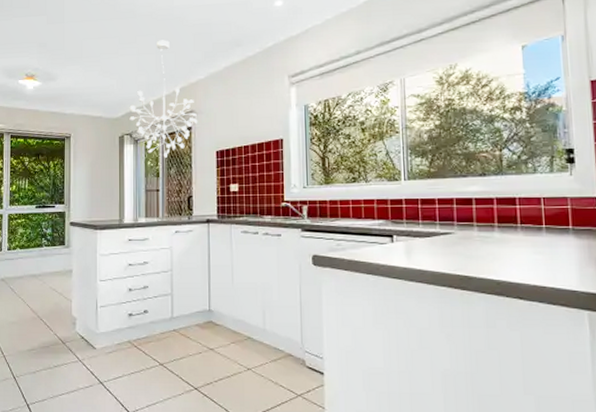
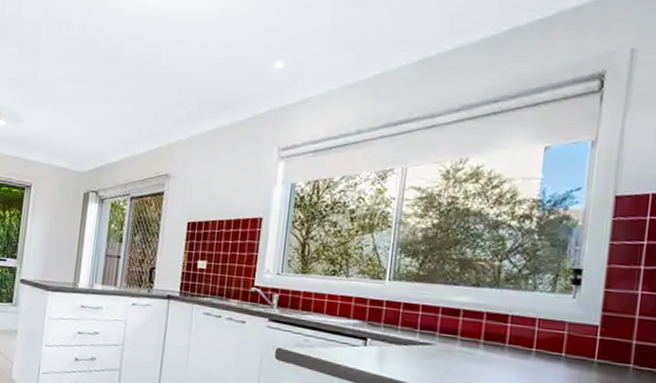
chandelier: present [129,40,198,158] -> none [97,90,172,223]

